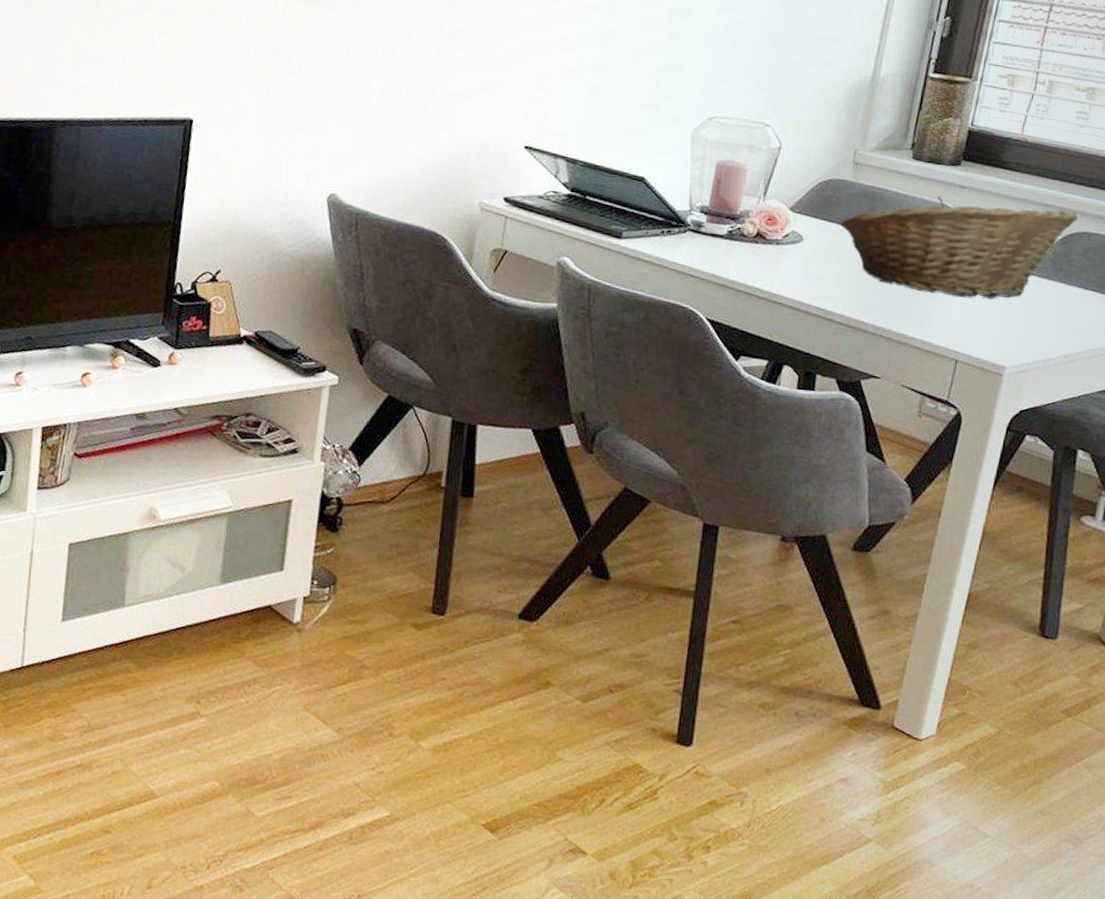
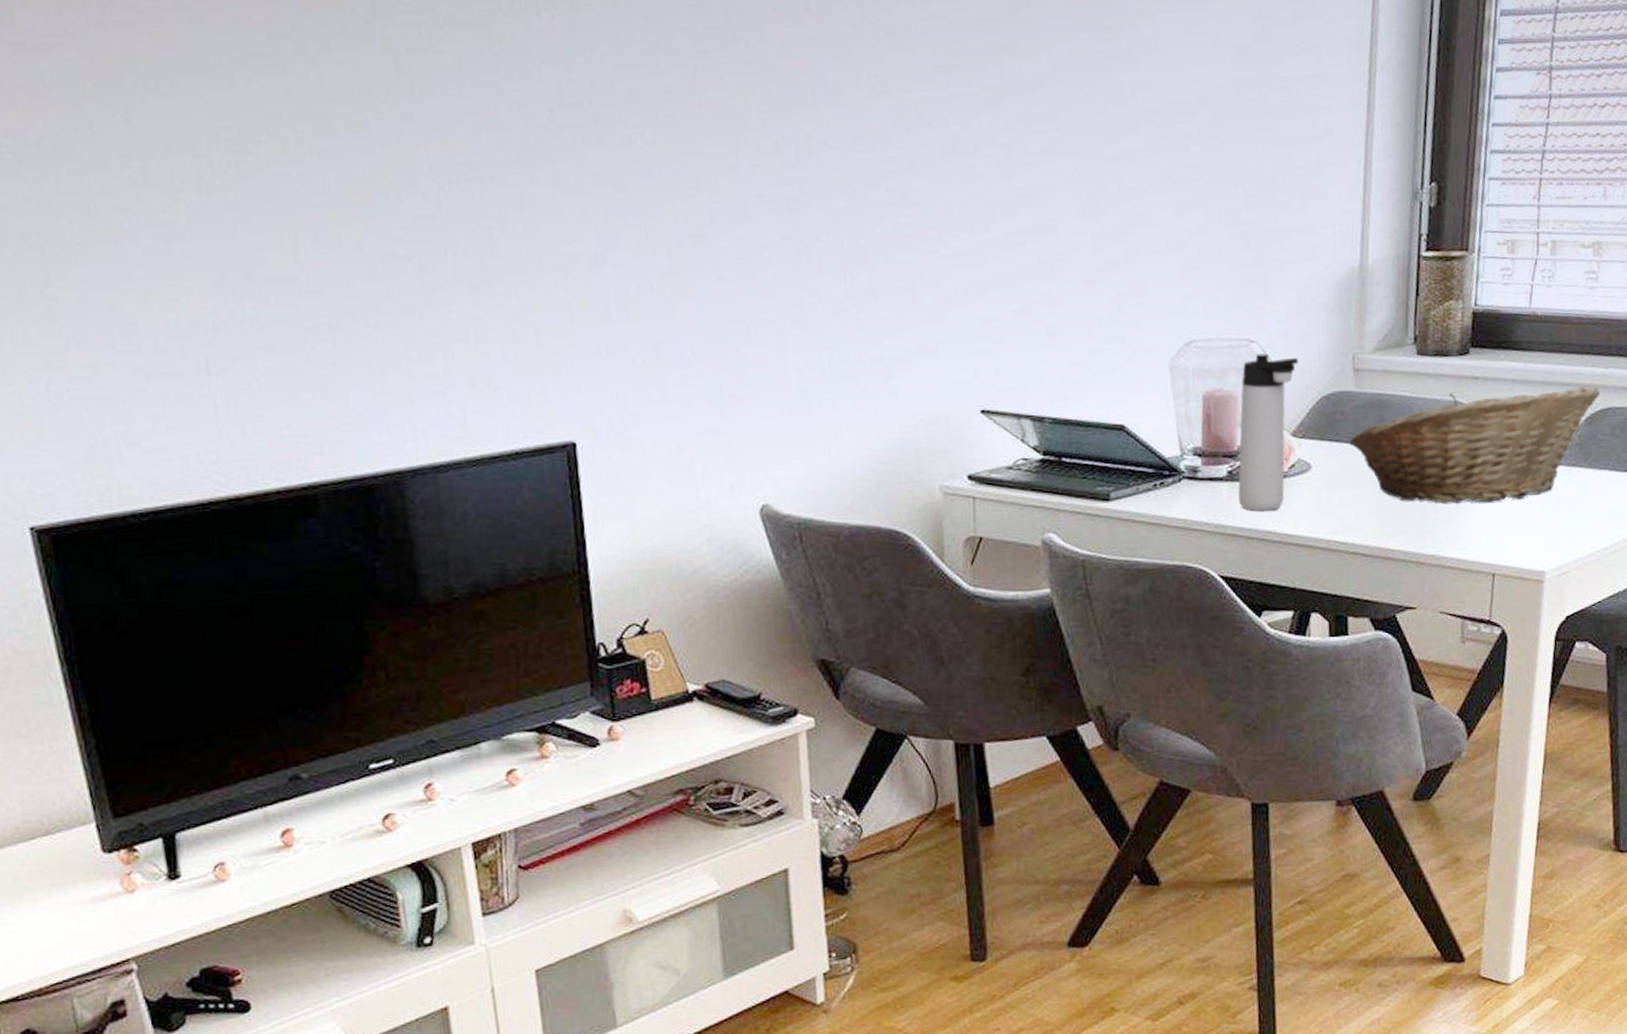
thermos bottle: none [734,136,805,271] -> present [1238,353,1298,511]

